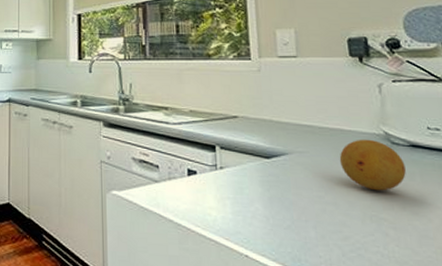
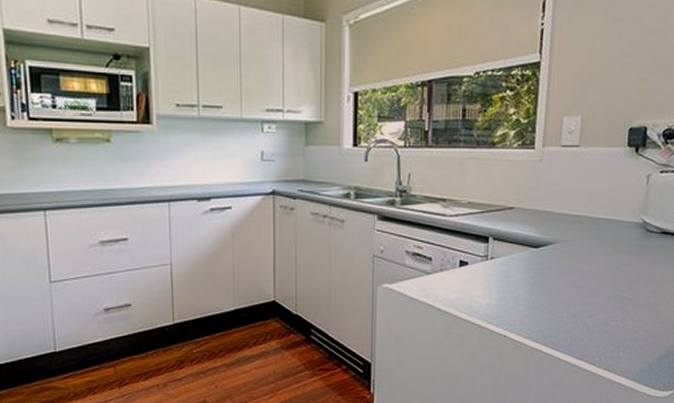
fruit: present [339,139,406,191] -> none [599,227,654,274]

